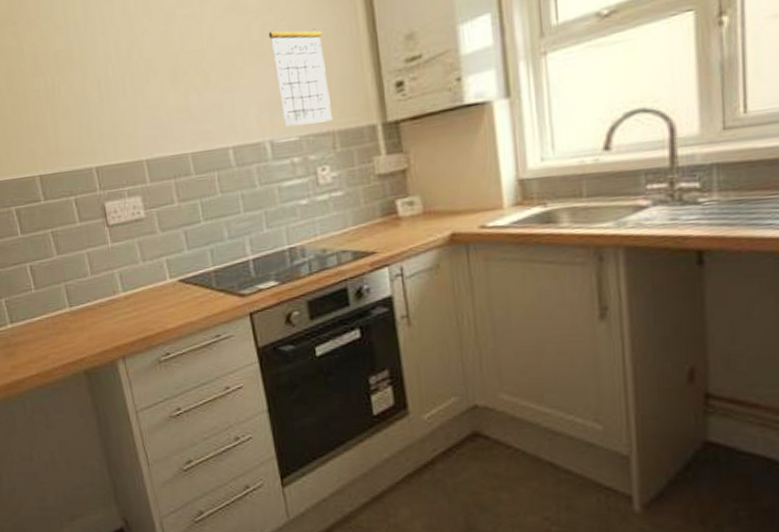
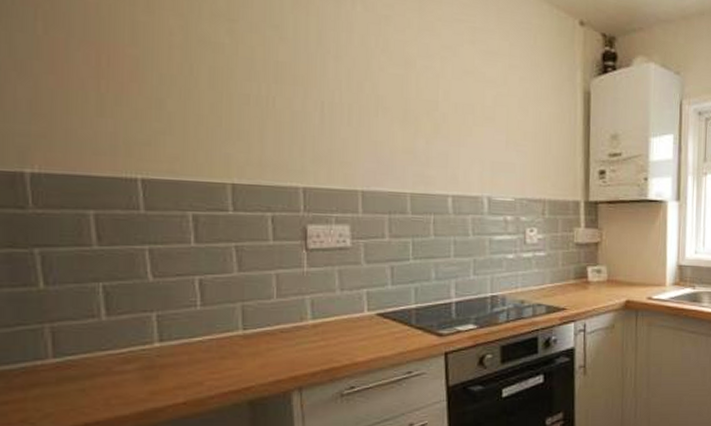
calendar: present [268,15,334,127] -> none [500,92,546,191]

